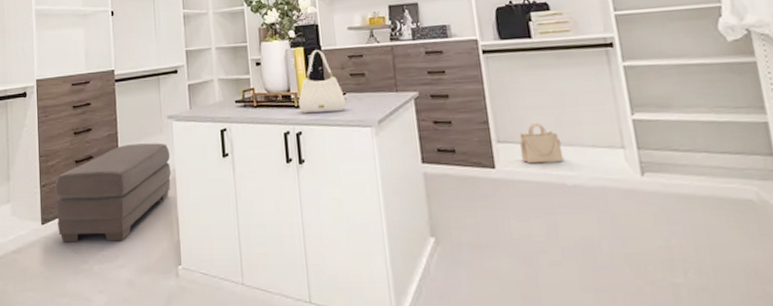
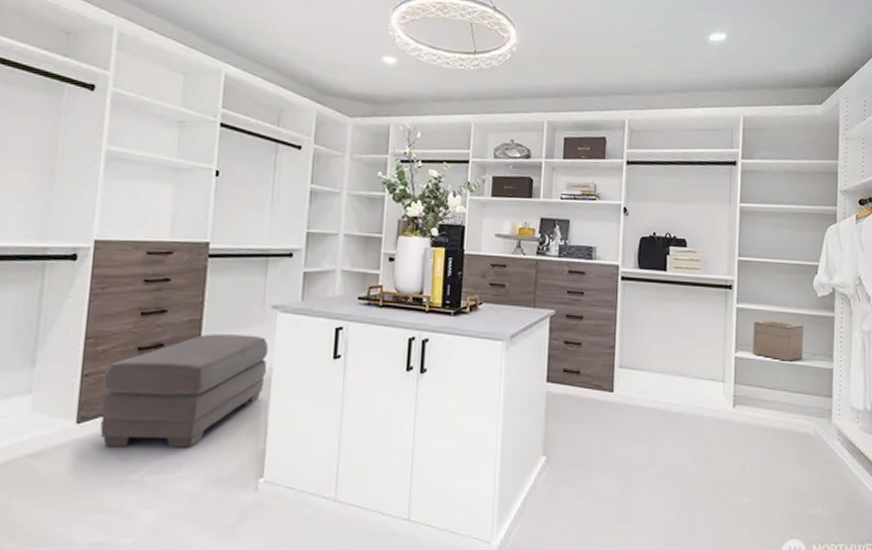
handbag: present [297,49,347,113] -> none [429,252,482,320]
handbag: present [519,123,564,164] -> none [638,352,675,391]
decorative box: none [648,74,723,120] -> present [753,319,803,363]

